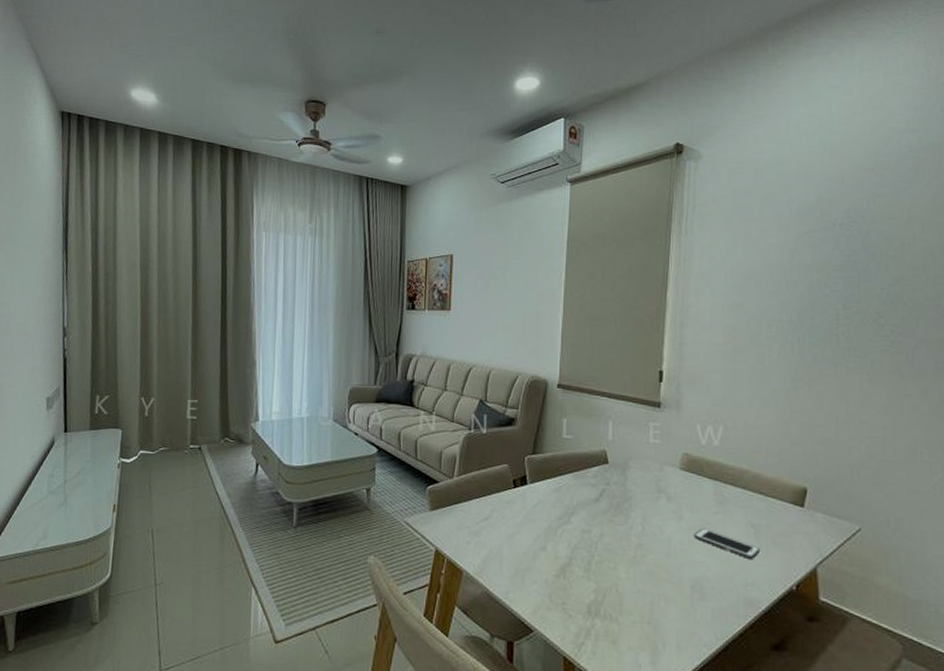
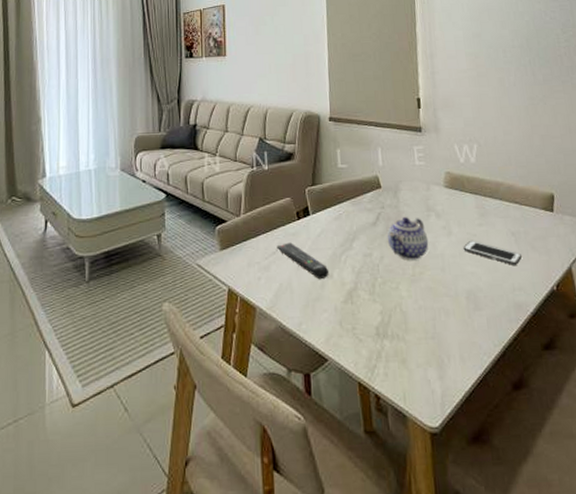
remote control: none [489,510,543,551] -> present [276,242,330,280]
teapot: none [609,496,655,542] -> present [387,217,429,260]

